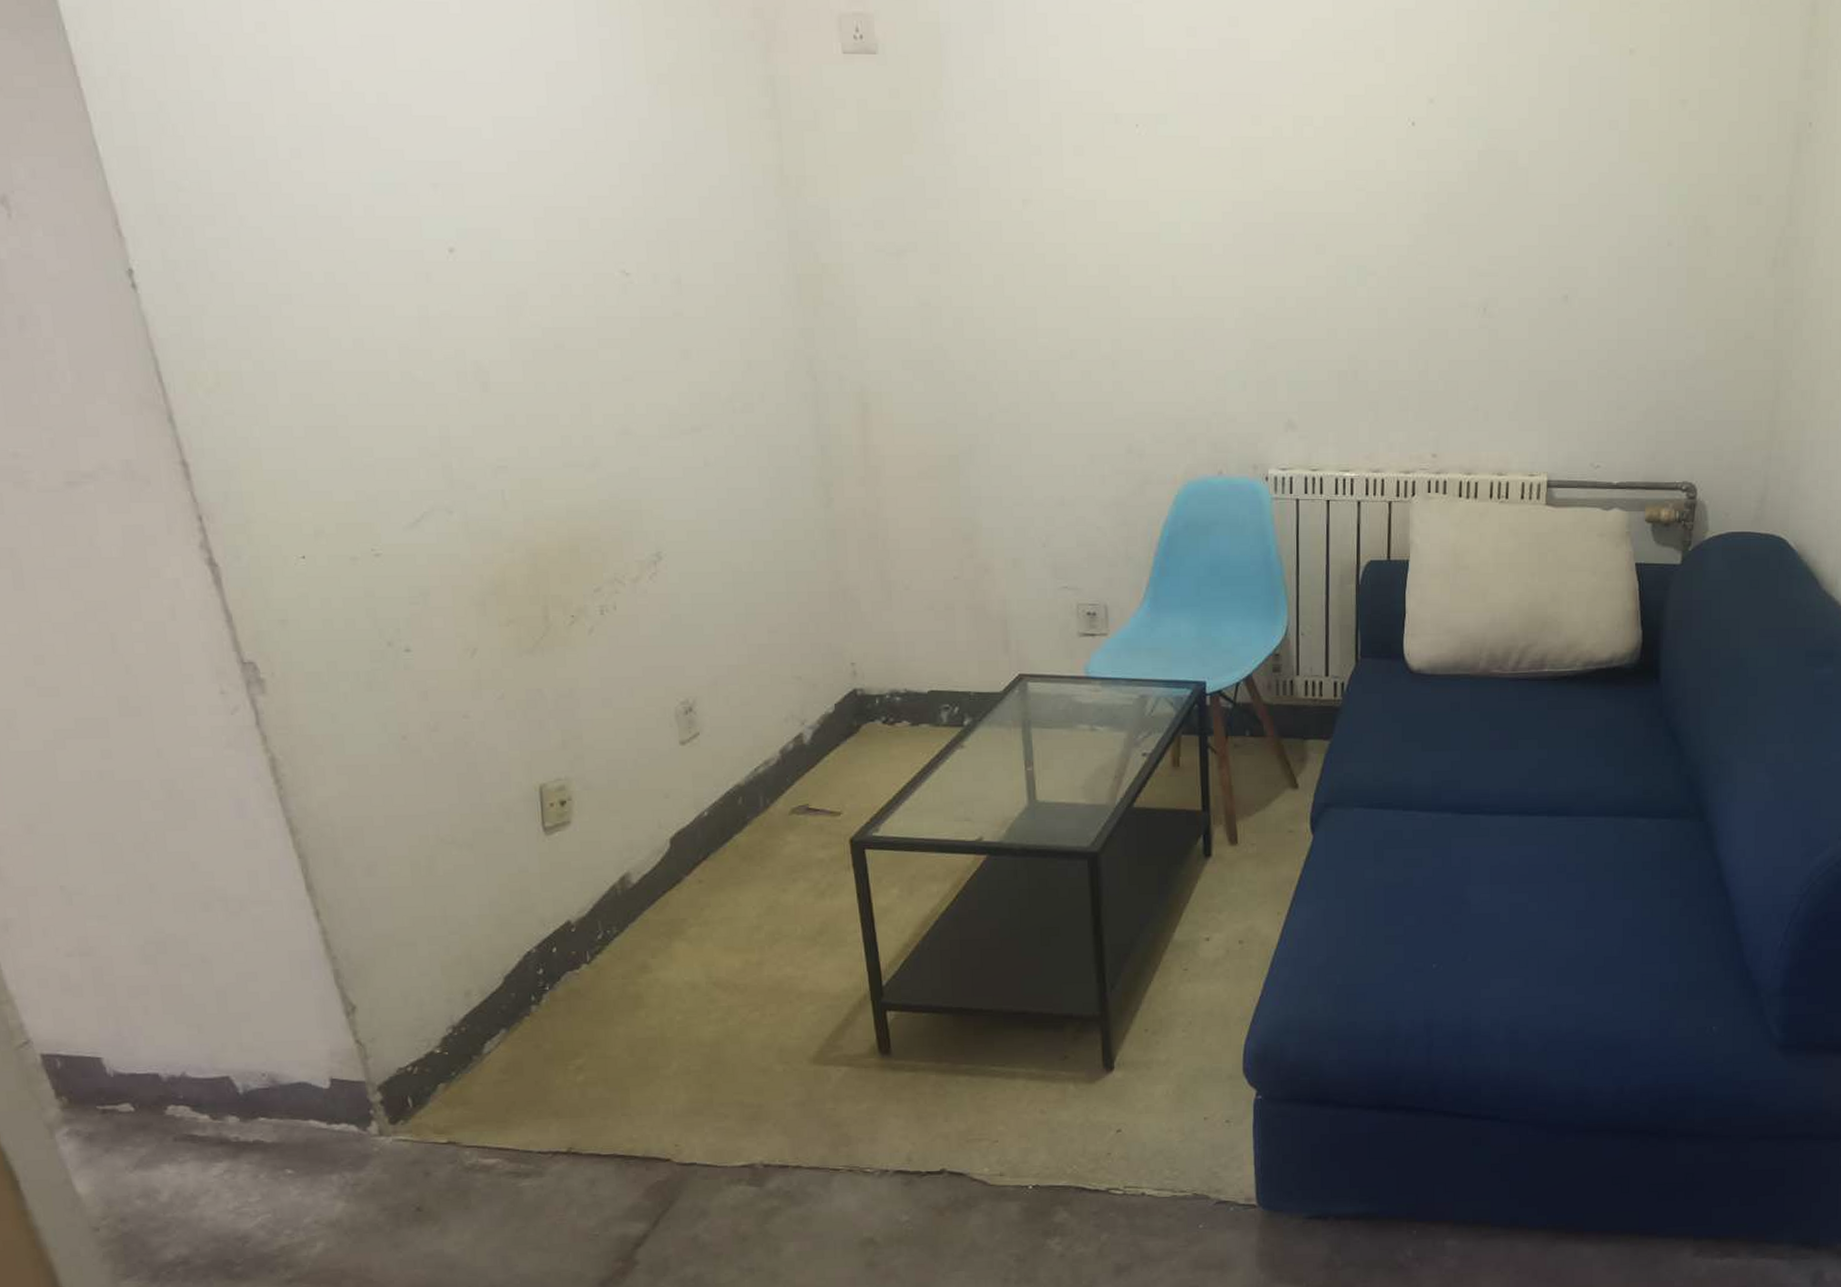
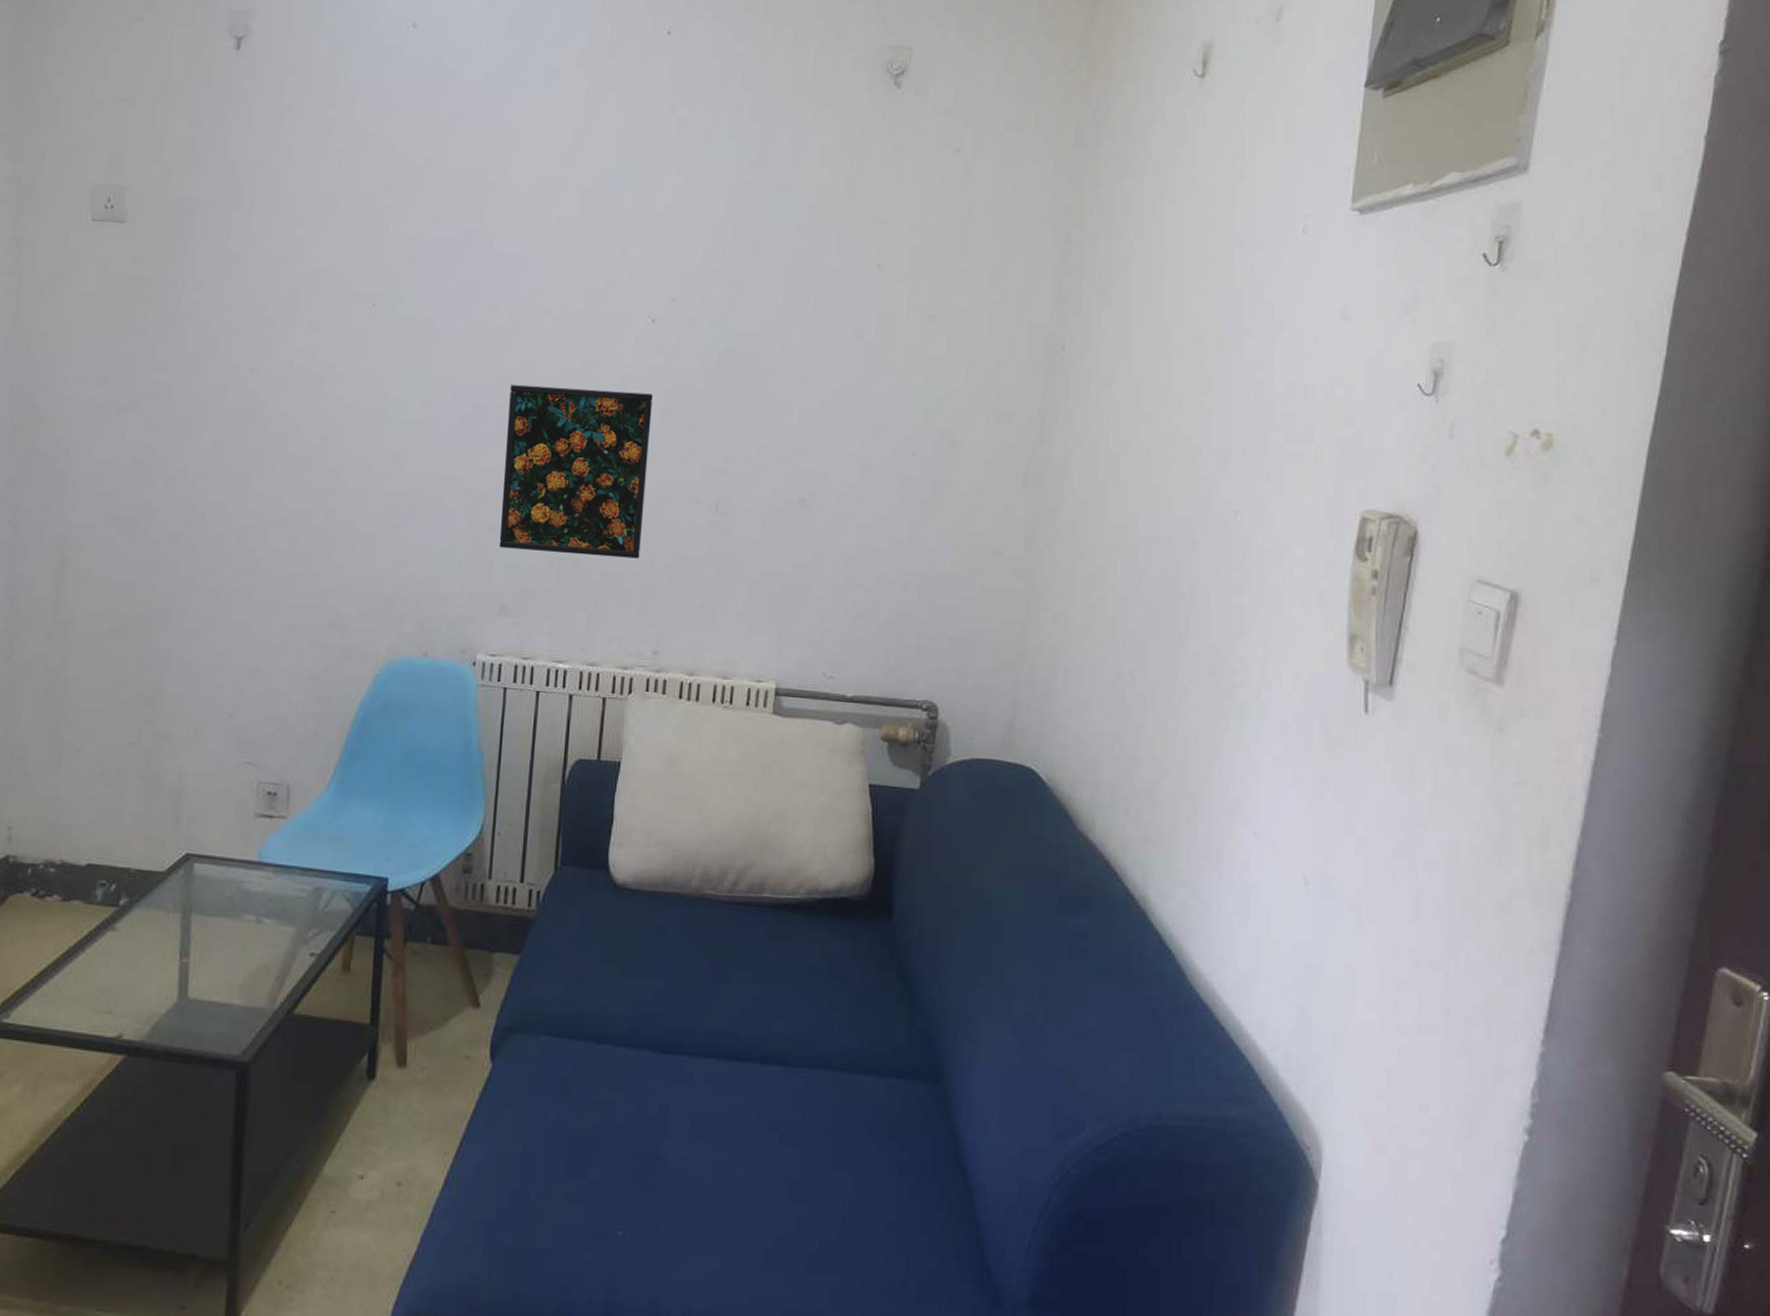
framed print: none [1279,199,1417,366] -> present [499,384,653,559]

